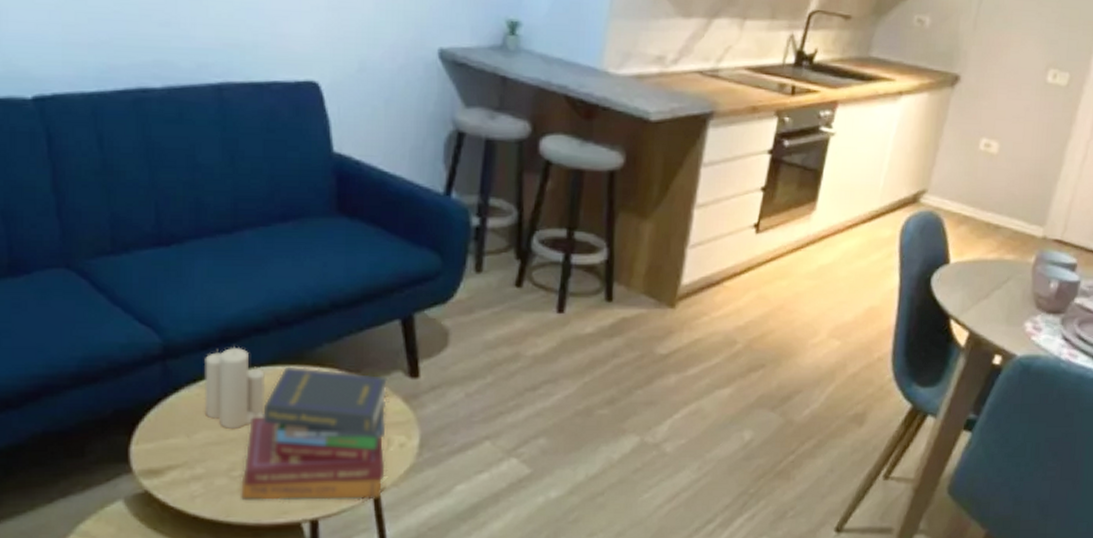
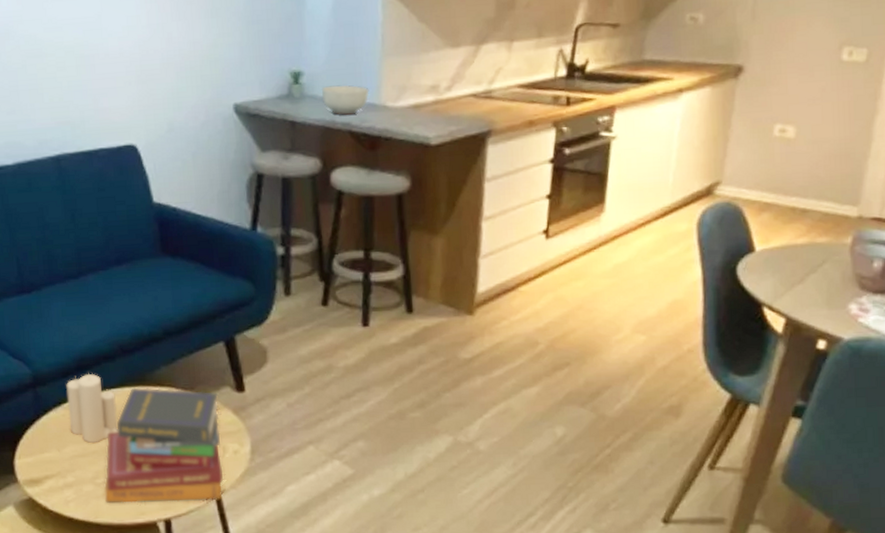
bowl: none [539,41,591,77] -> present [321,85,369,115]

